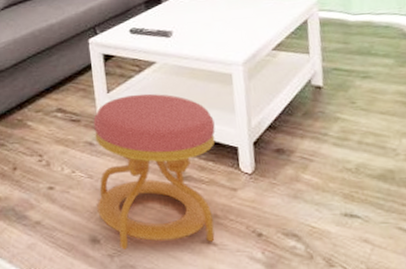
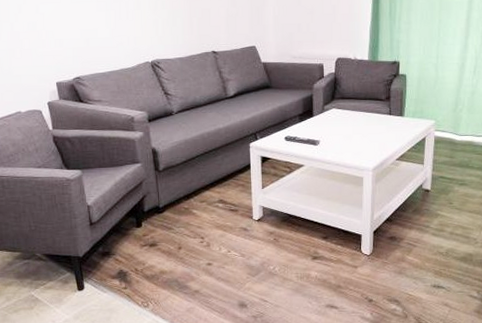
stool: present [93,93,216,250] -> none [246,190,346,312]

